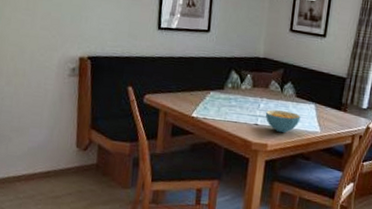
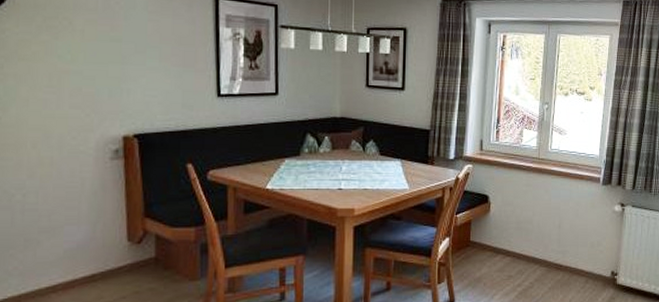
cereal bowl: present [265,110,301,133] -> none [348,171,387,195]

